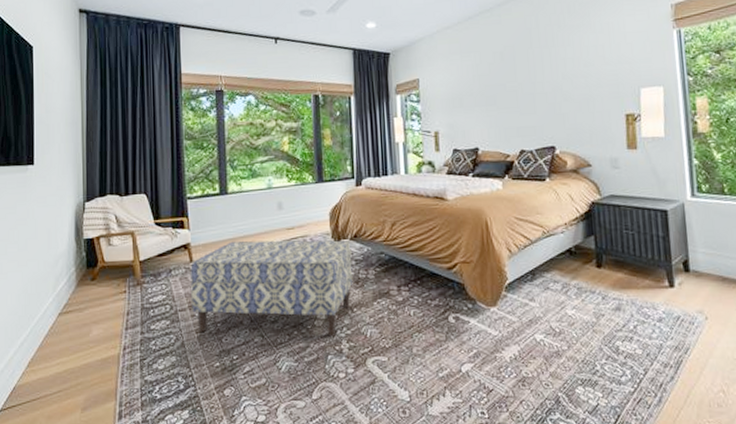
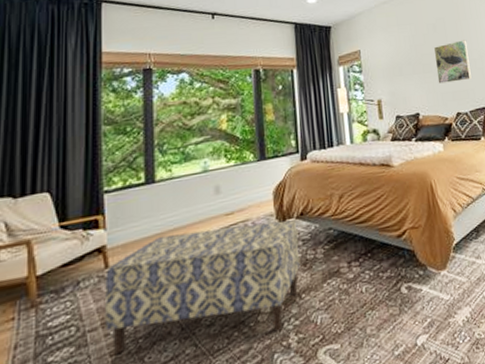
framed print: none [499,70,541,118] -> present [434,40,472,84]

